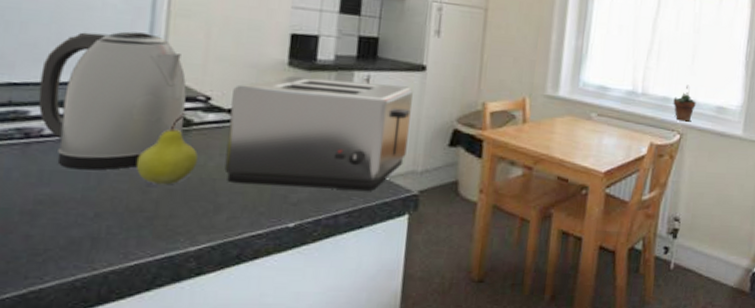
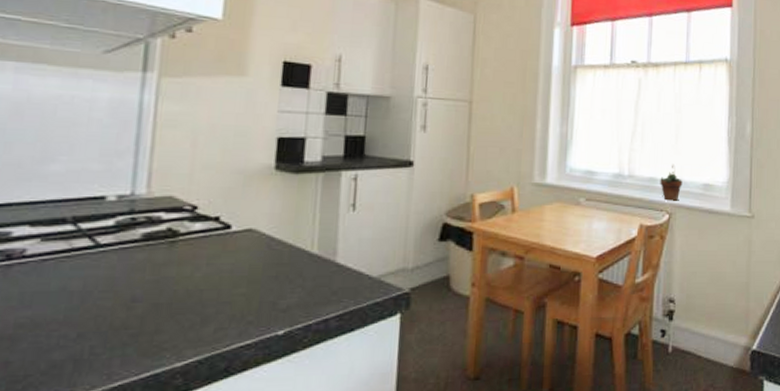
kettle: present [38,31,187,170] -> none [20,145,173,289]
fruit: present [137,113,199,185] -> none [121,224,185,300]
toaster: present [224,75,413,191] -> none [211,179,401,293]

